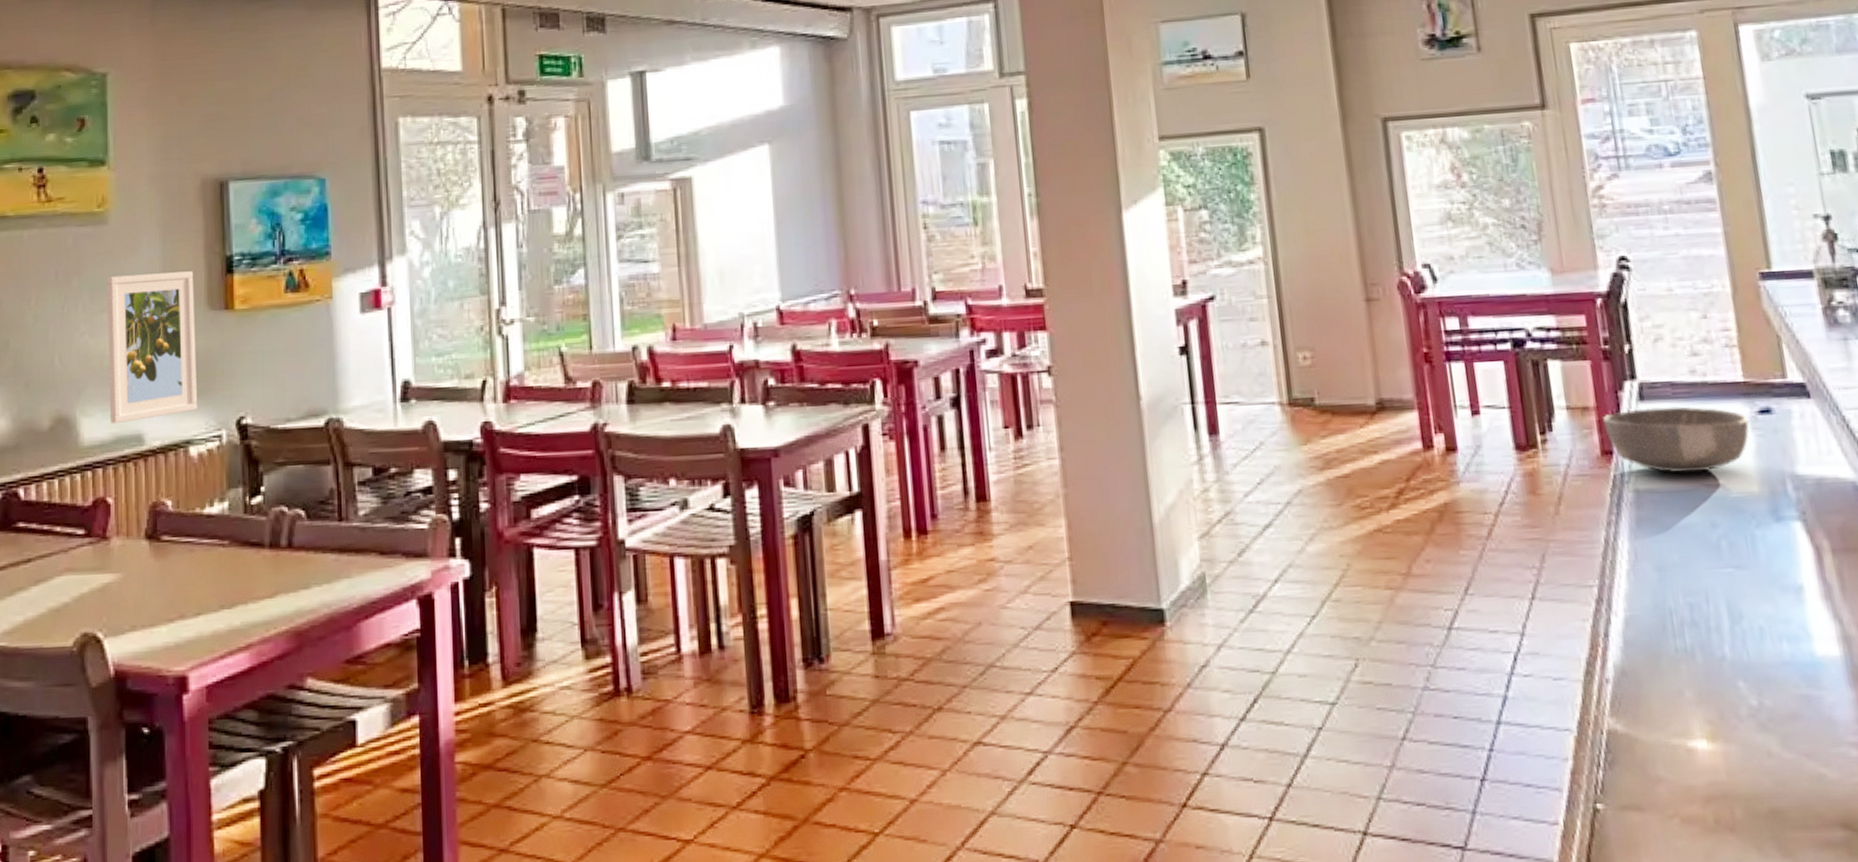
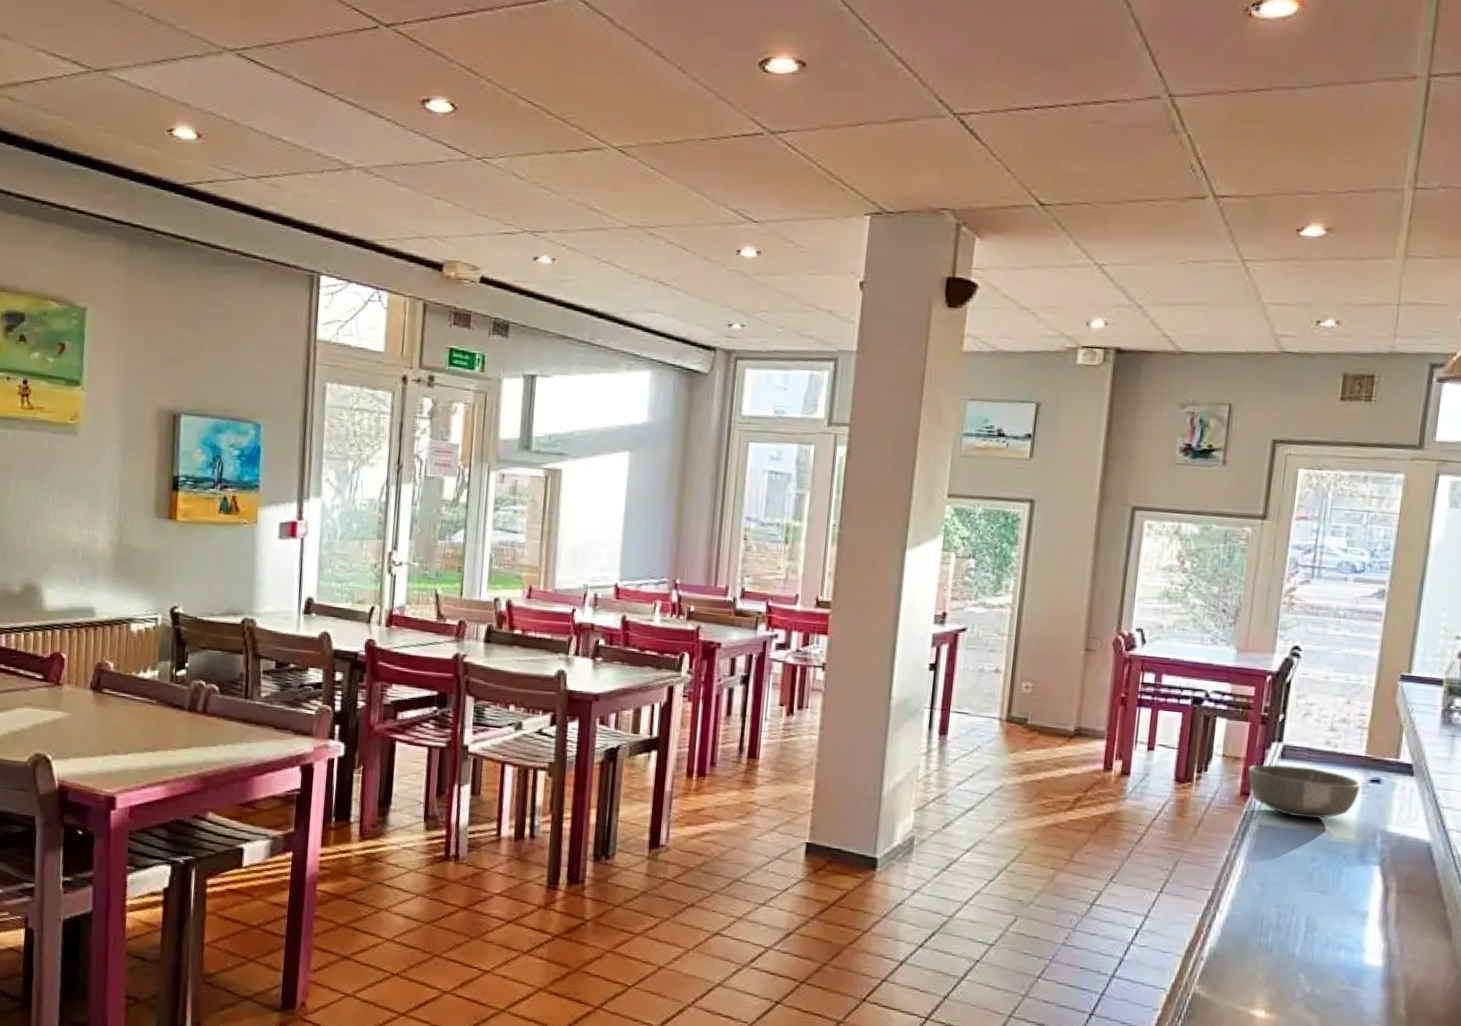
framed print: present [106,271,197,424] -> none [69,478,145,597]

